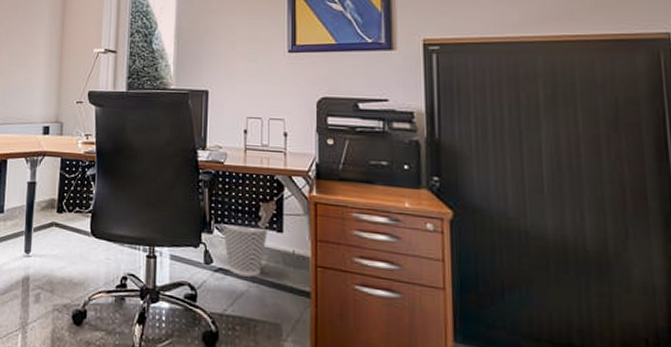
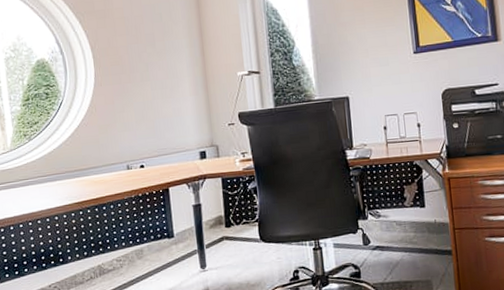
wastebasket: present [221,222,269,277] -> none [374,206,414,249]

